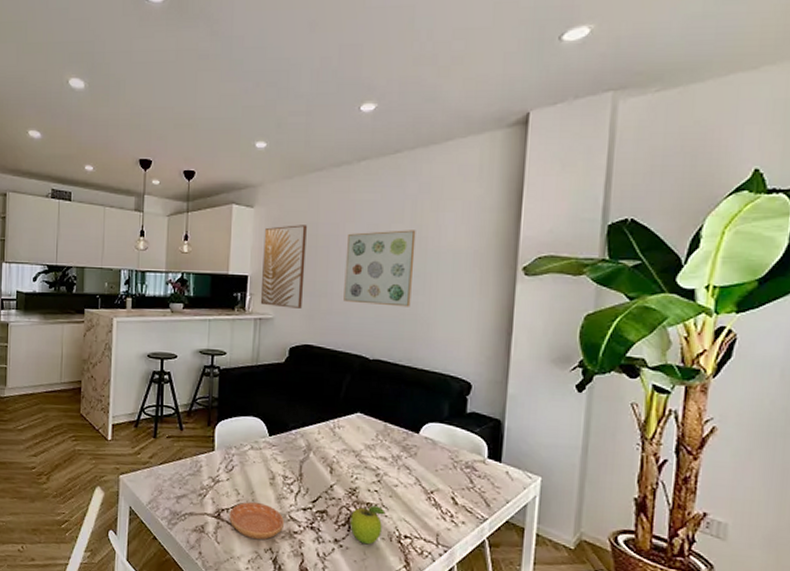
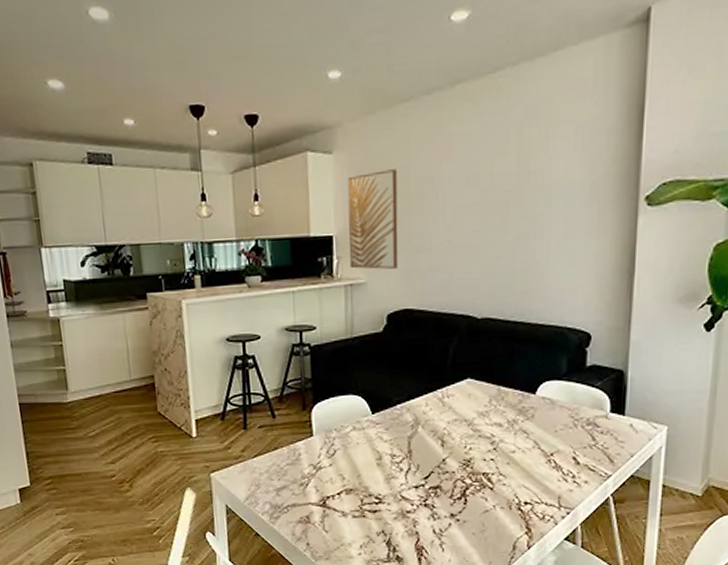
saucer: present [229,502,285,540] -> none [335,486,397,524]
wall art: present [343,230,416,307] -> none [444,164,523,256]
fruit: present [350,505,386,545] -> none [467,475,503,516]

